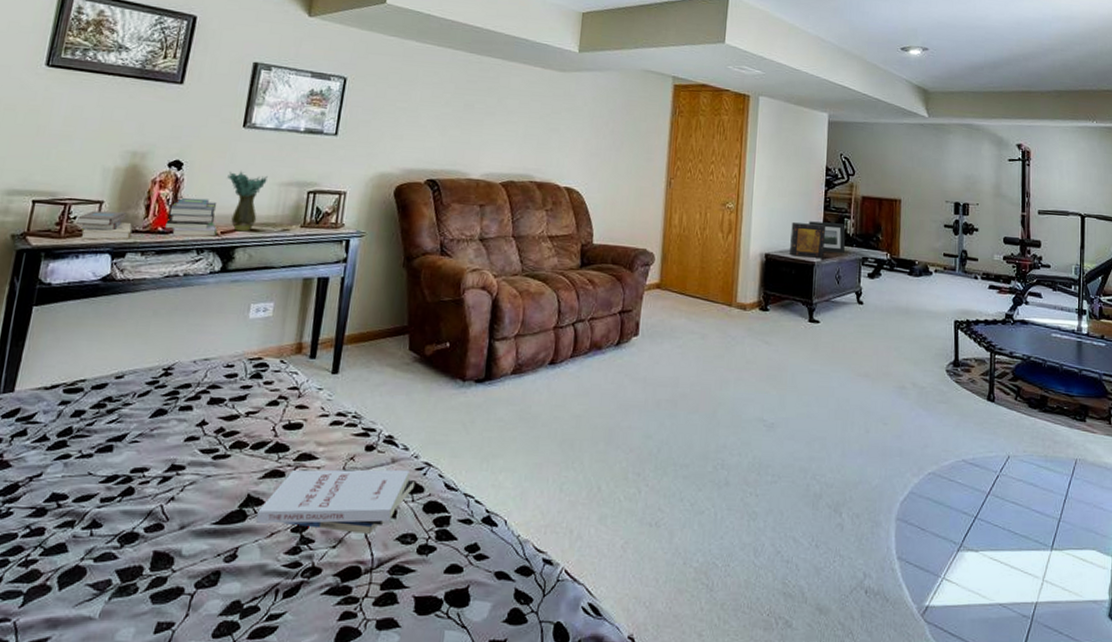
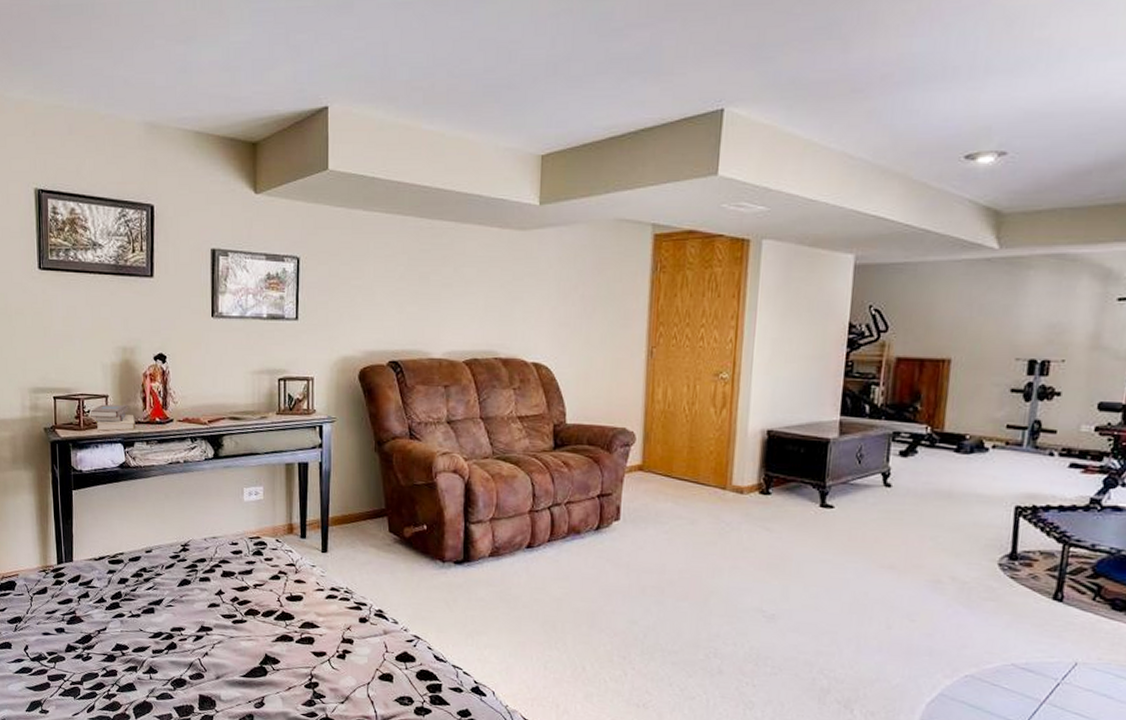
books: present [165,197,218,237] -> none [161,389,205,427]
vase: present [227,170,268,232] -> none [206,360,241,420]
books: present [256,469,414,534] -> none [275,635,406,694]
decorative box: present [790,222,826,258] -> none [798,393,847,434]
picture frame: present [808,221,845,253] -> none [823,390,872,427]

